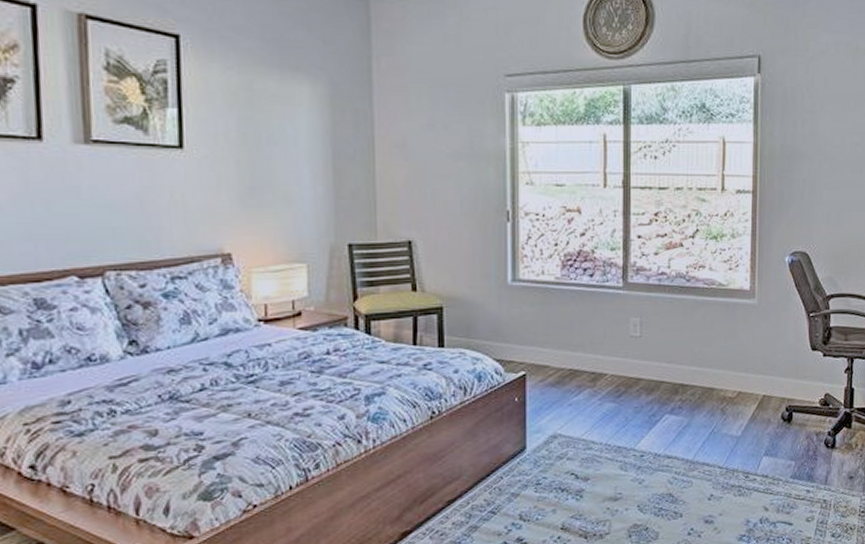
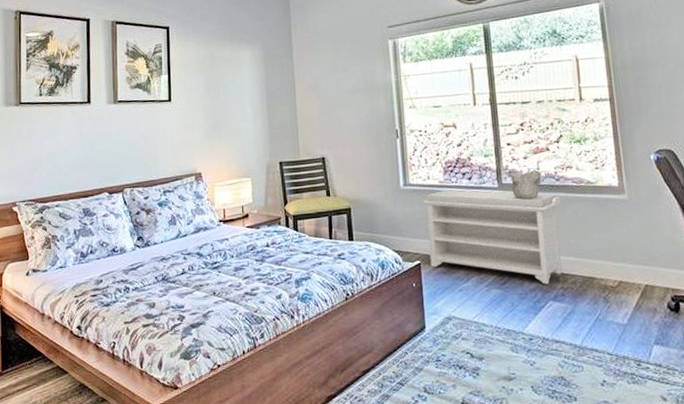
bench: none [533,288,690,397] -> present [422,190,562,284]
ceramic vessel: none [638,267,671,302] -> present [511,169,542,199]

